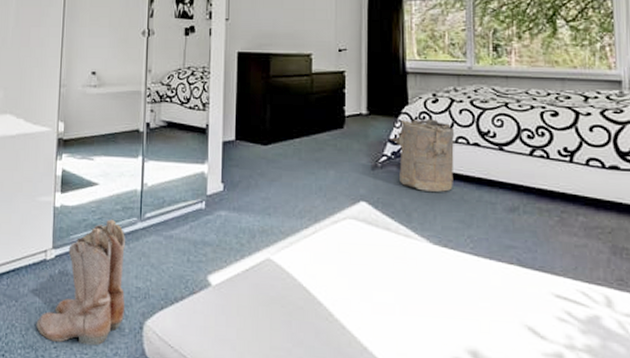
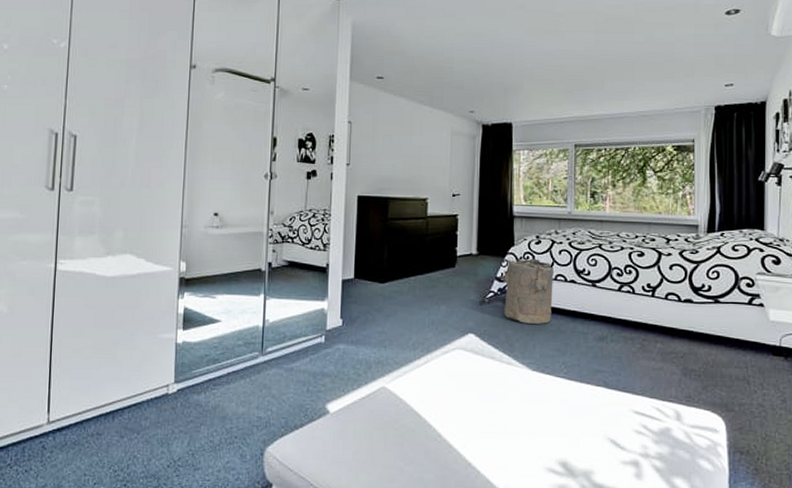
boots: present [36,219,126,346] -> none [158,353,247,473]

